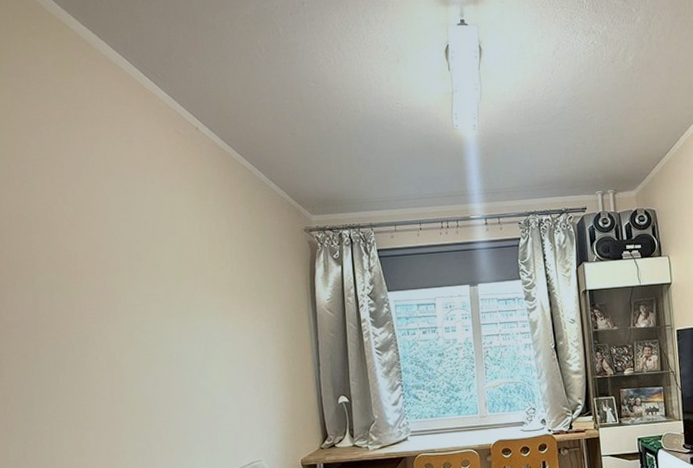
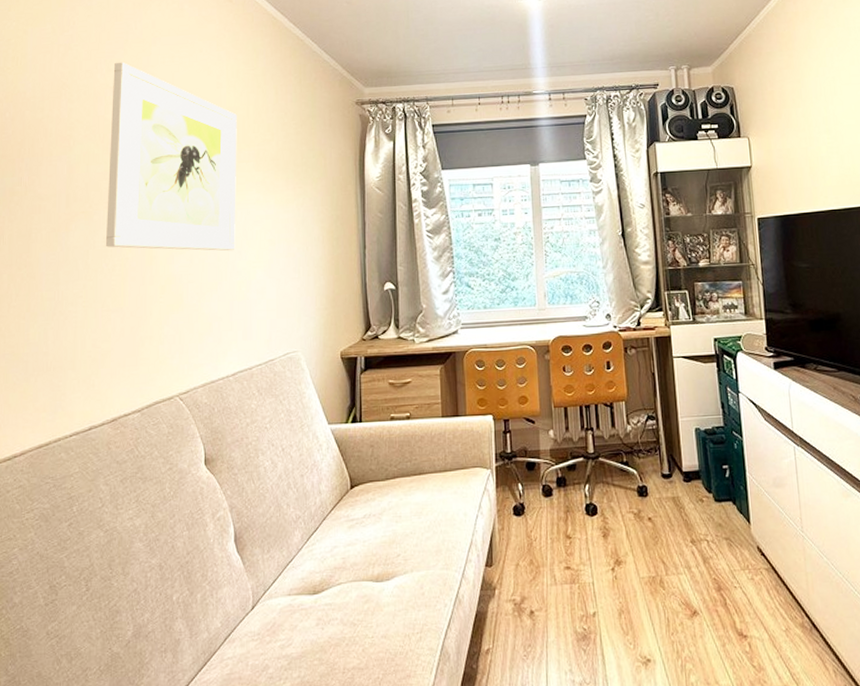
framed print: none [69,194,198,371] -> present [106,62,237,251]

